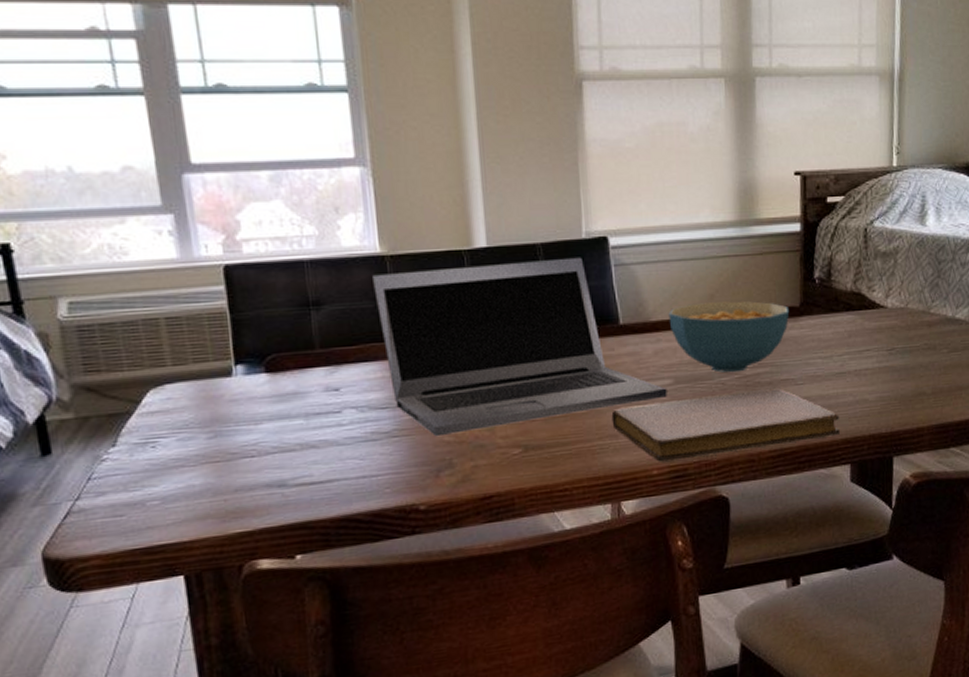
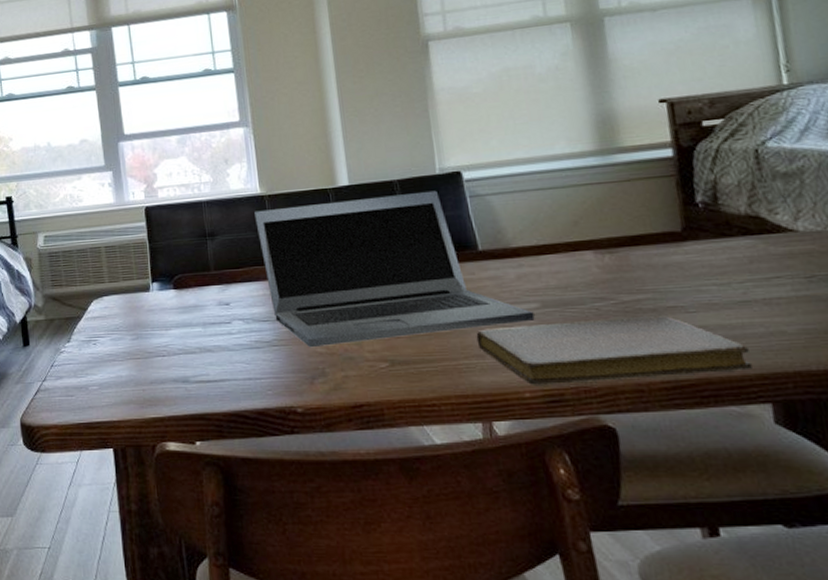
cereal bowl: present [668,301,790,373] -> none [529,227,670,299]

